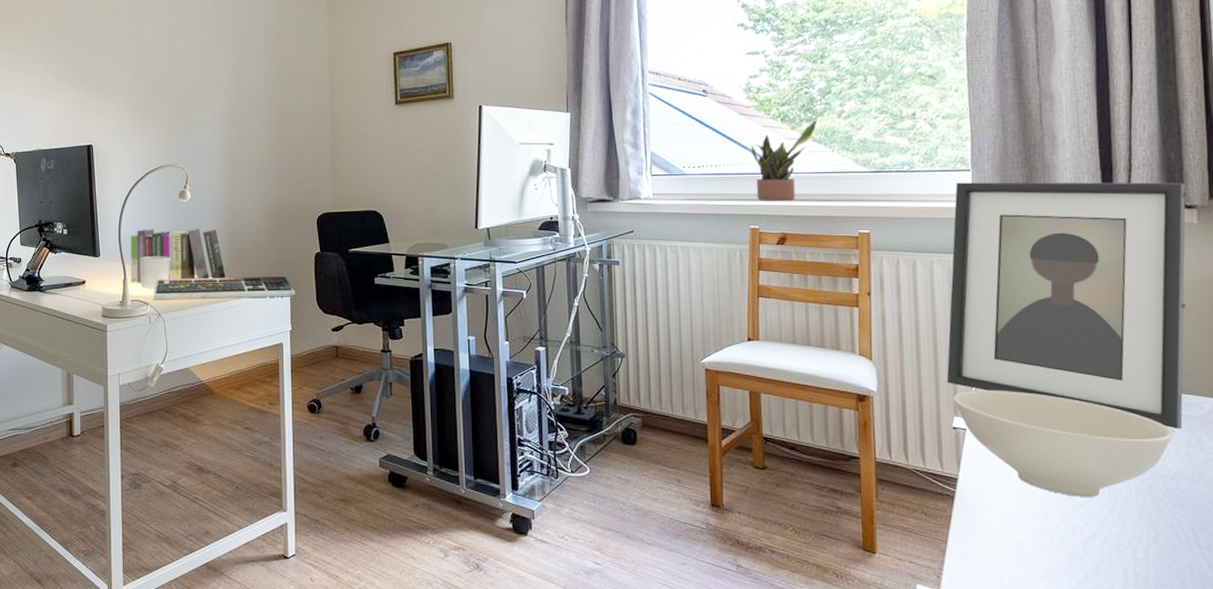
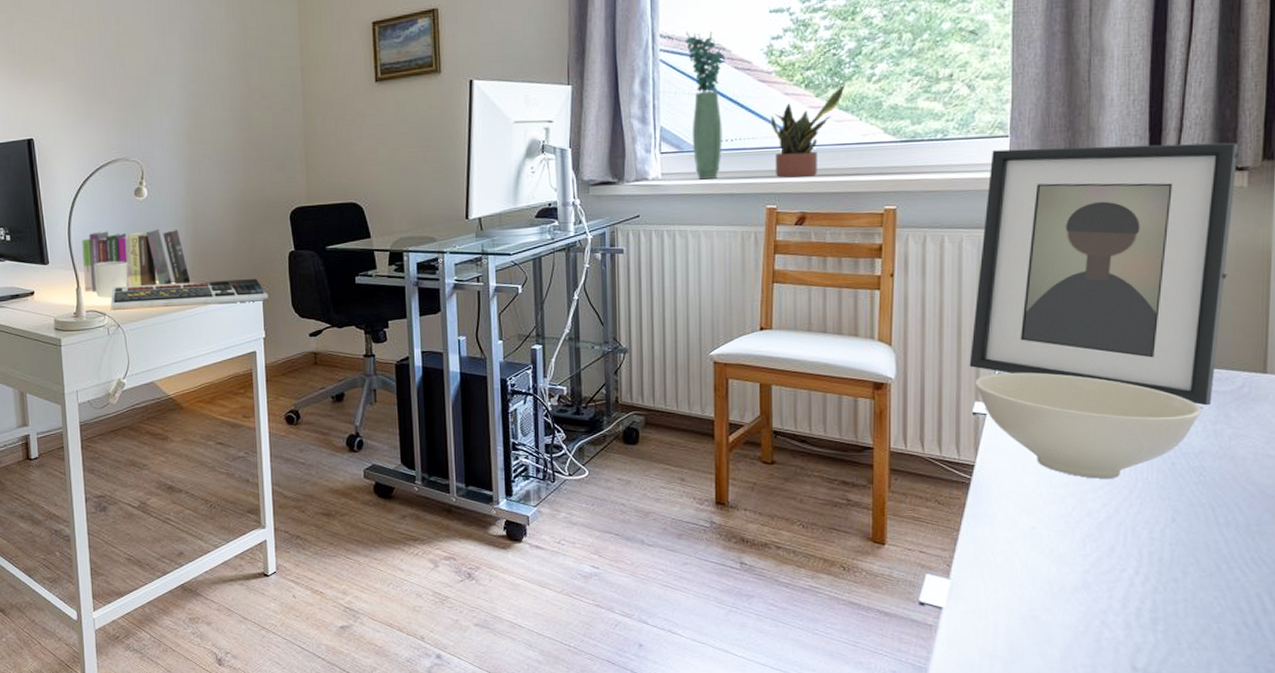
vase: none [671,69,708,200] -> present [685,32,724,180]

